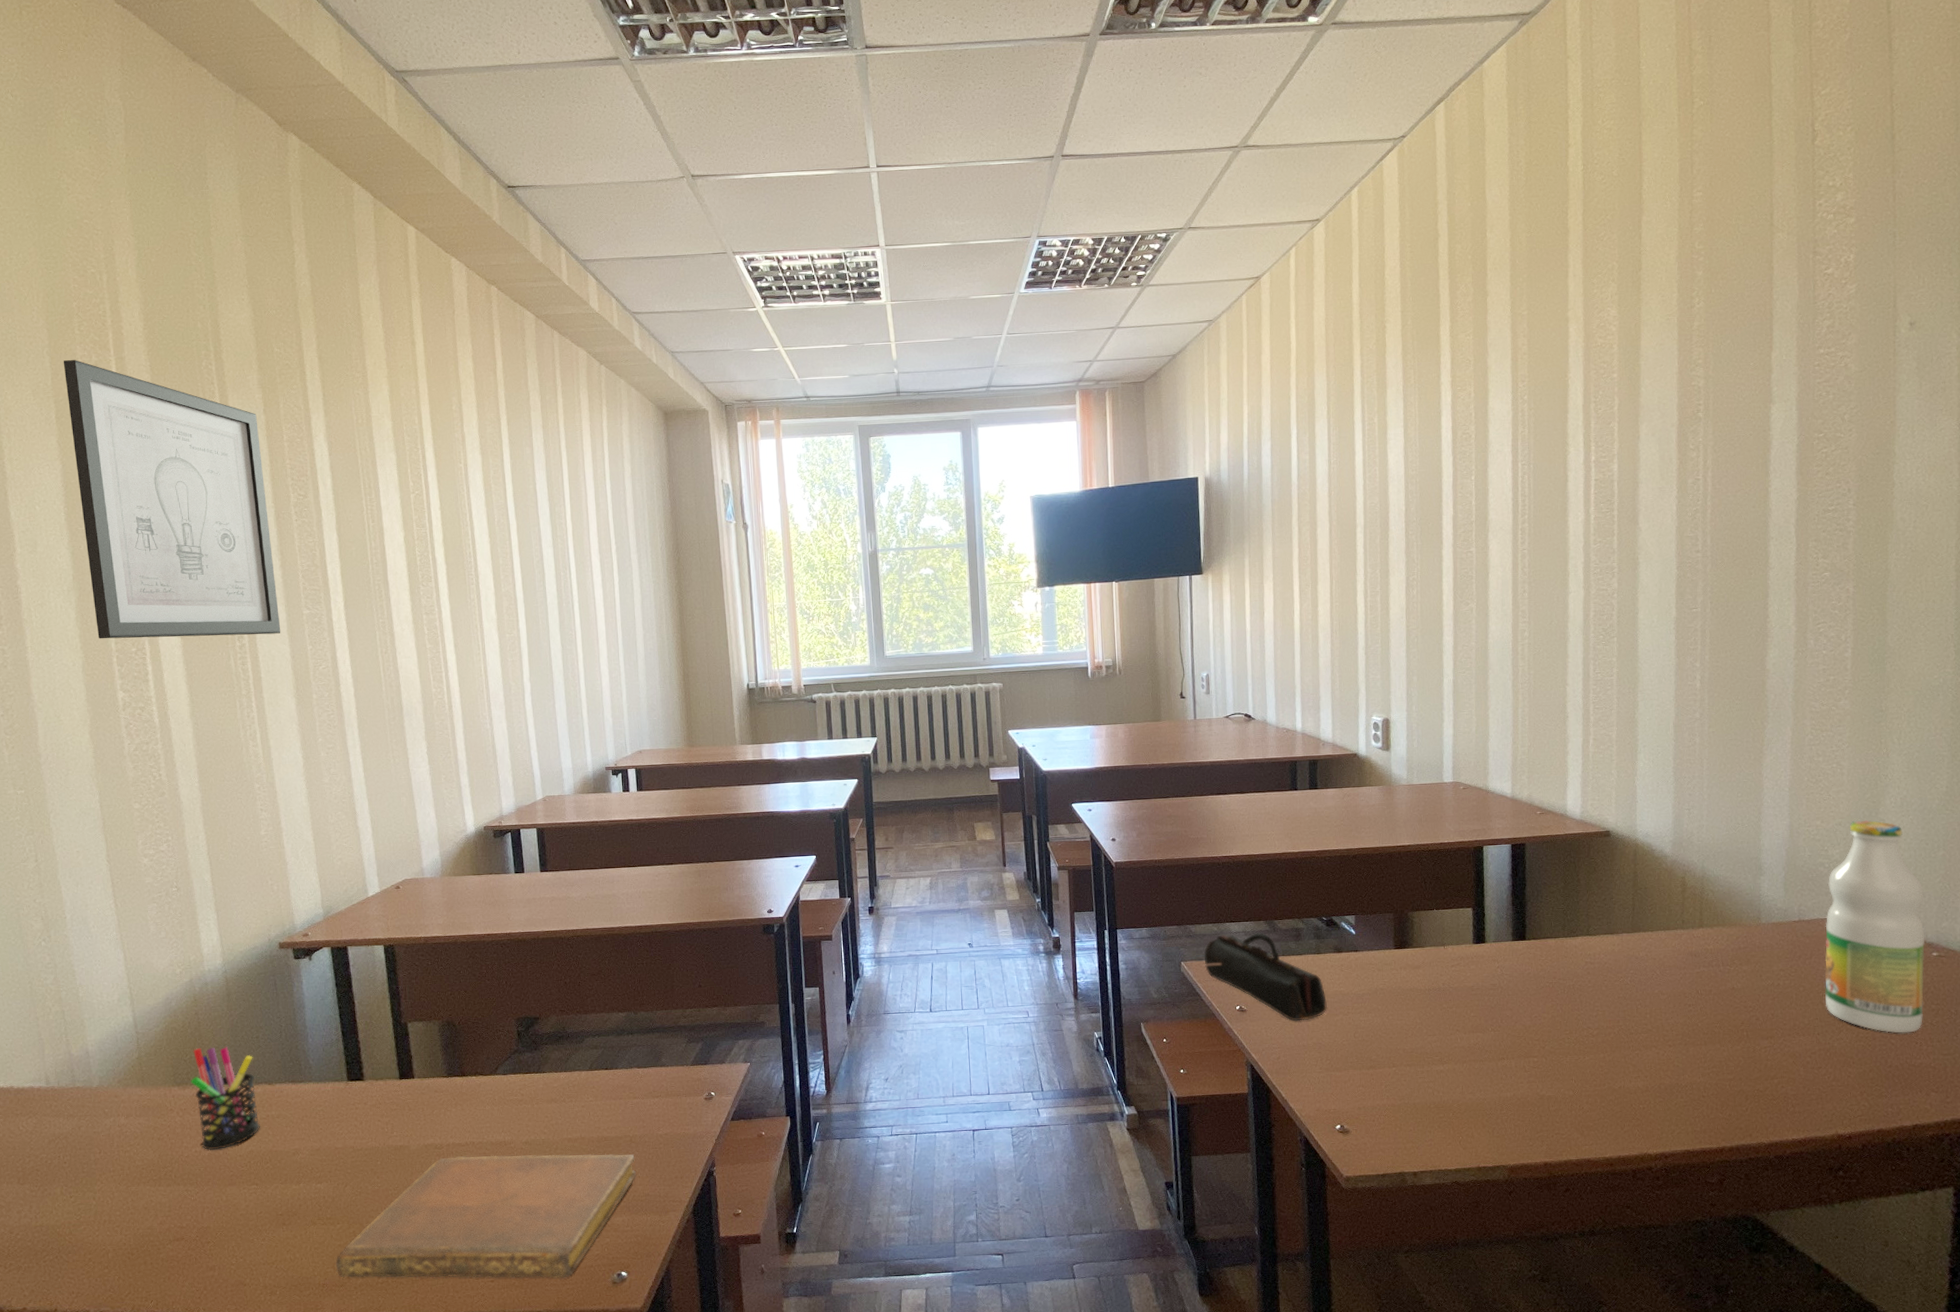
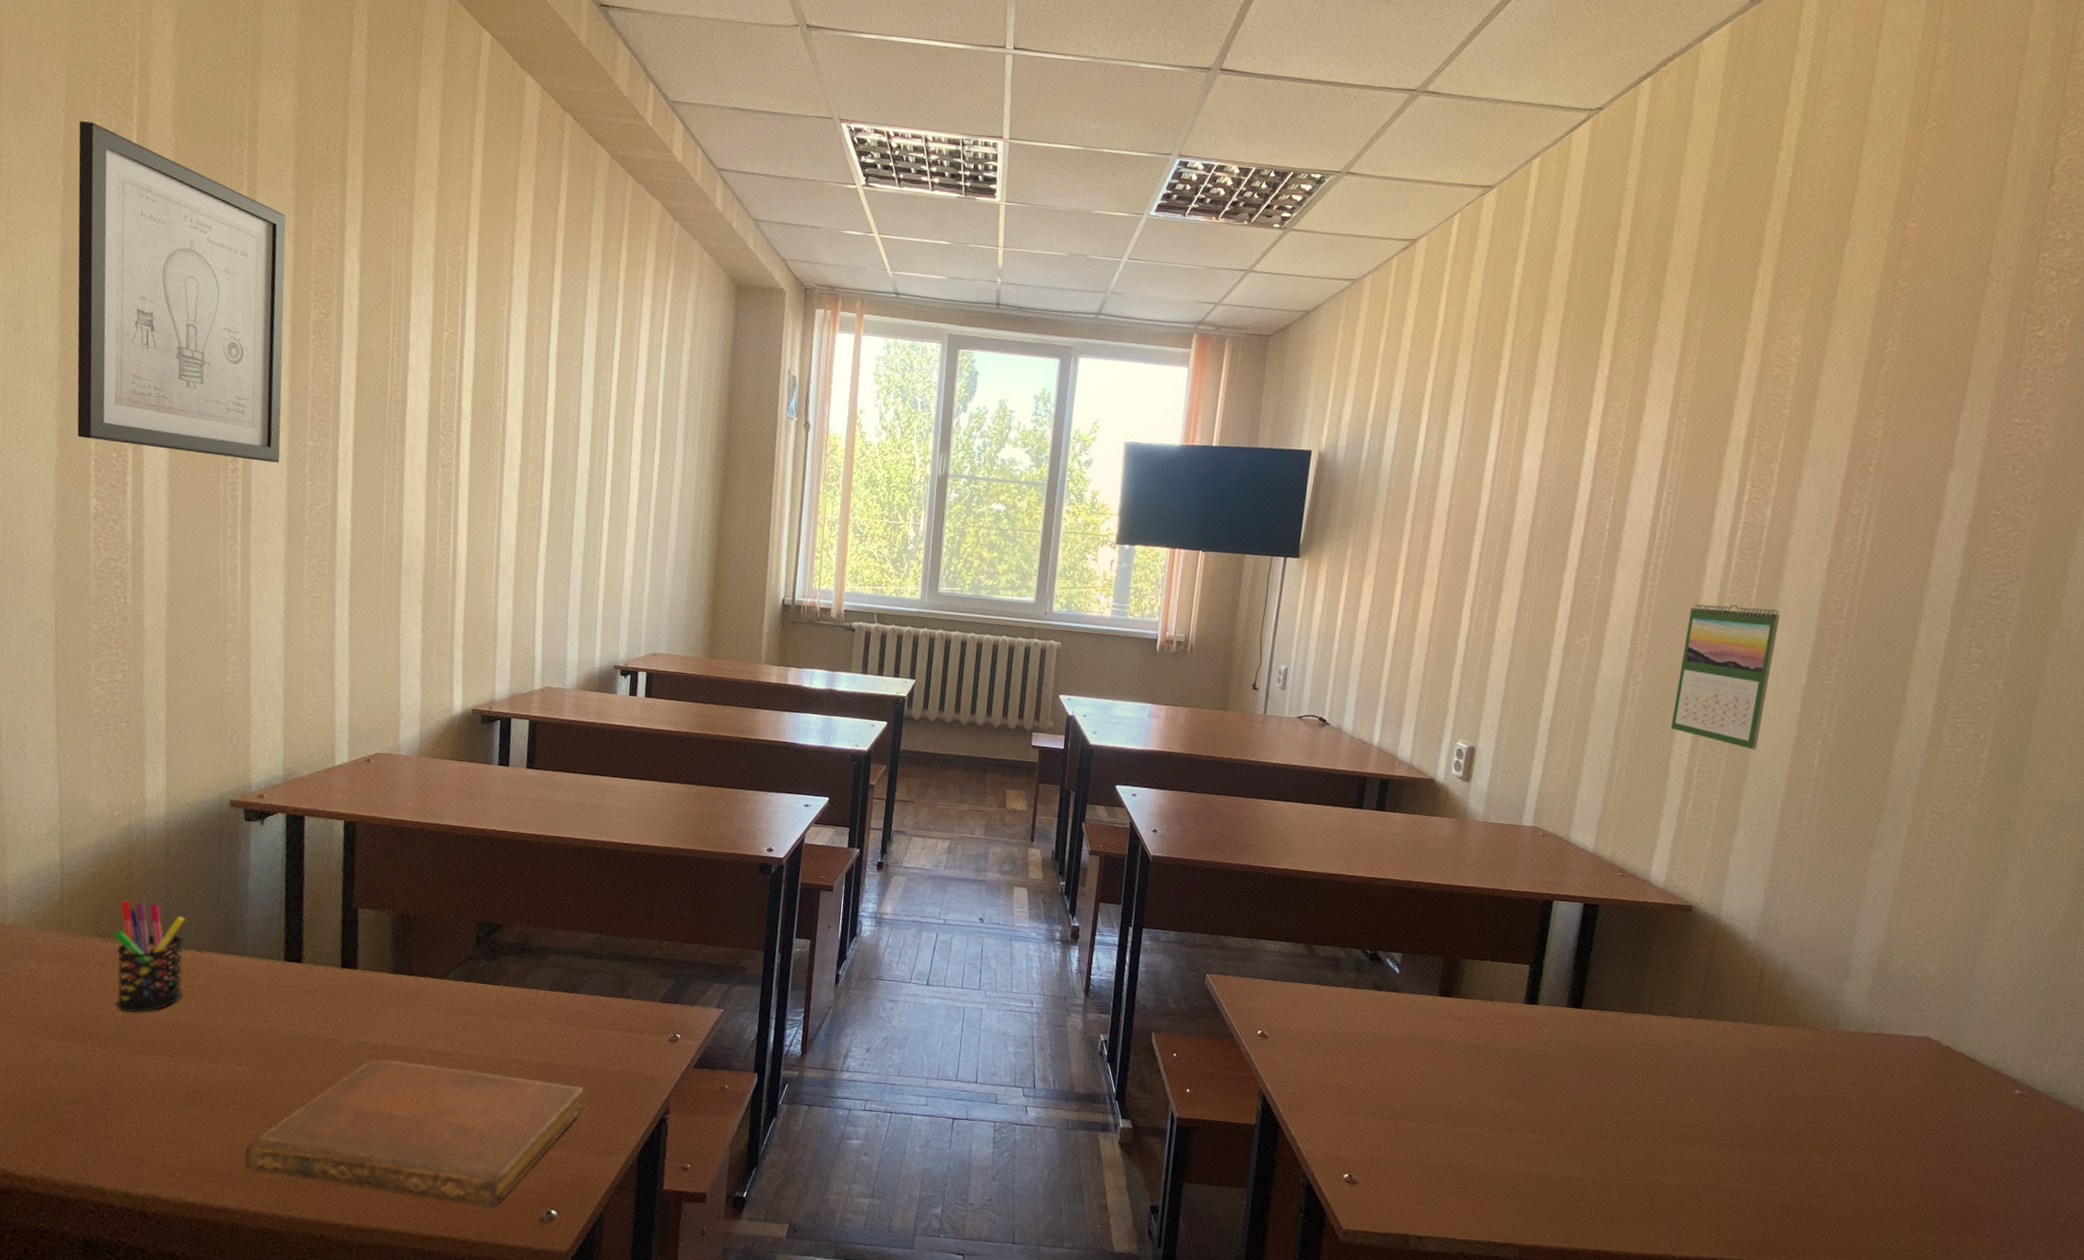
pencil case: present [1203,932,1327,1021] -> none [1231,951,1356,1057]
calendar: none [1560,552,1643,682] -> present [1670,604,1781,750]
bottle: present [1824,820,1925,1033] -> none [1890,937,2018,1171]

